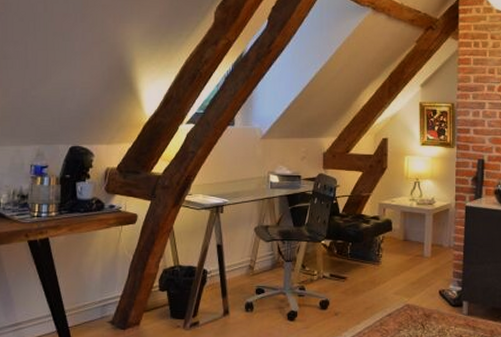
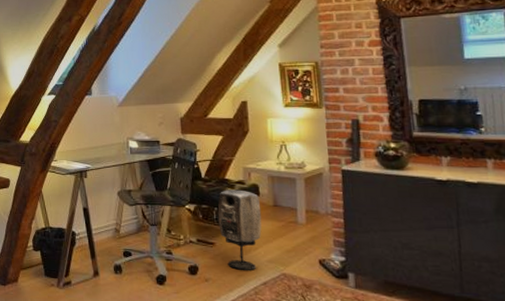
speaker: none [352,225,392,303] -> present [217,189,262,270]

